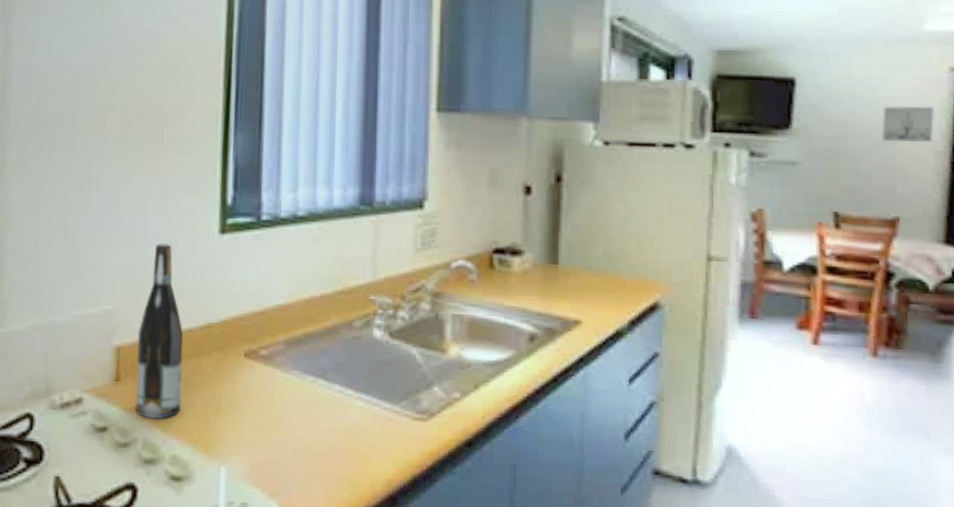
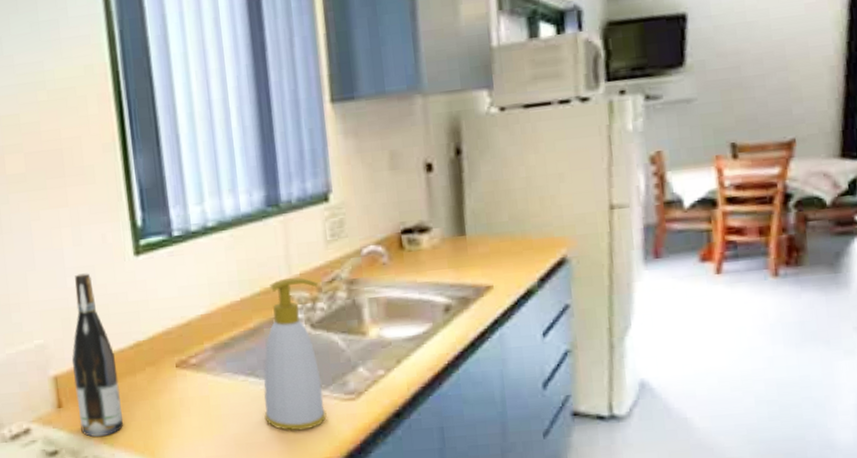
soap bottle: none [329,281,402,445] -> present [263,277,327,431]
wall art: present [881,105,935,142] -> none [775,21,828,65]

